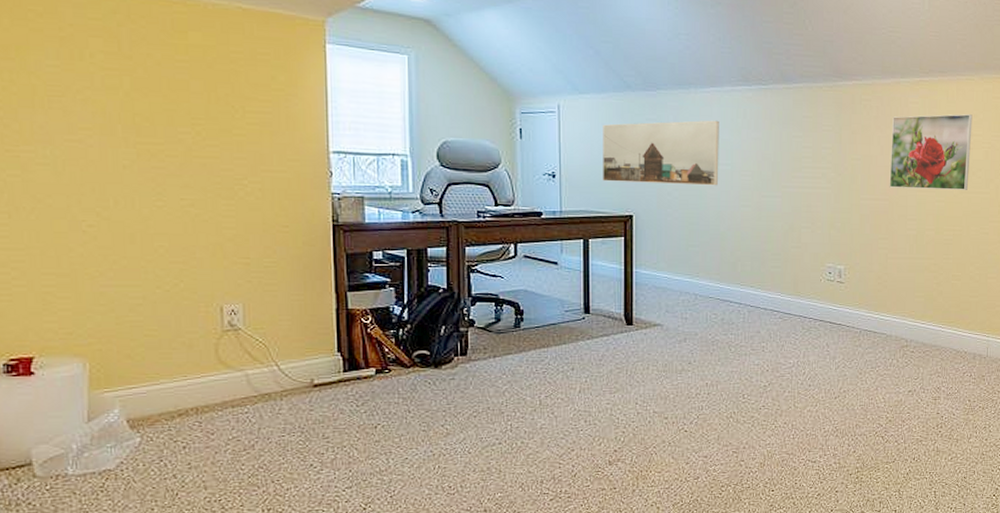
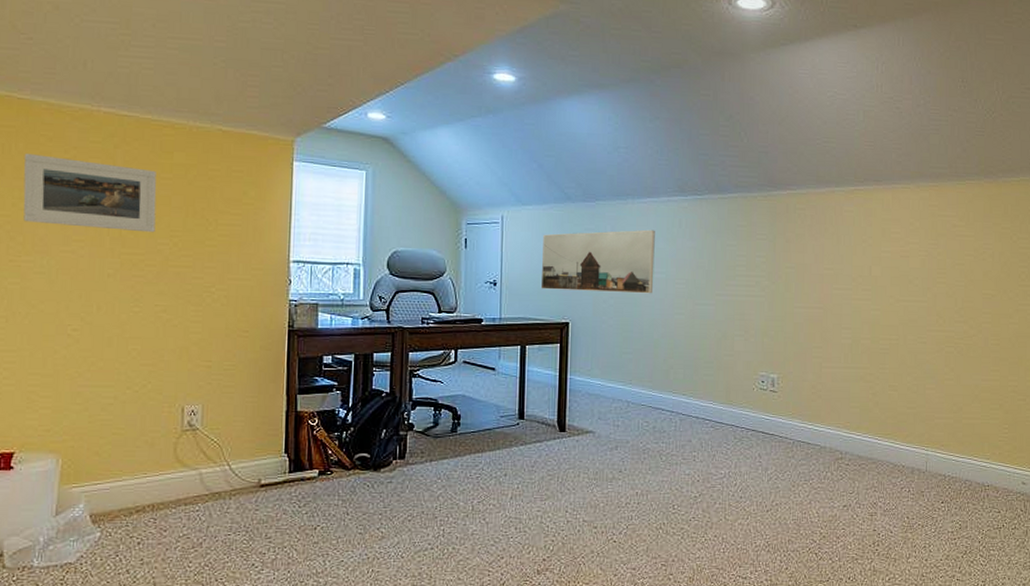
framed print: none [10,30,174,121] -> present [23,152,157,233]
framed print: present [889,114,973,190] -> none [823,222,909,299]

